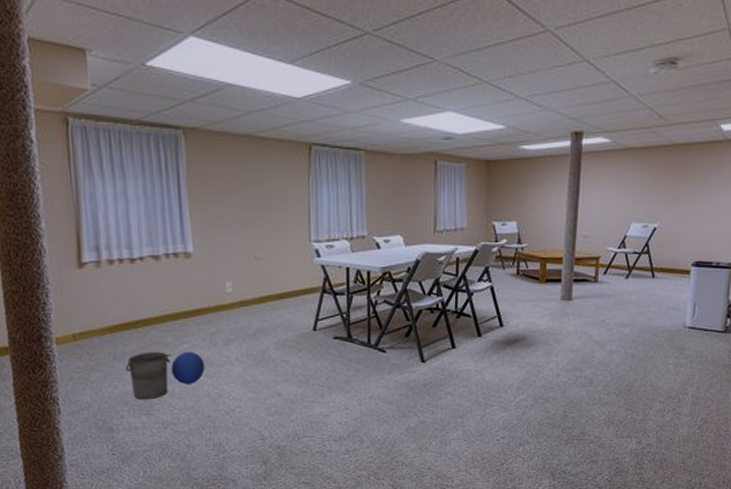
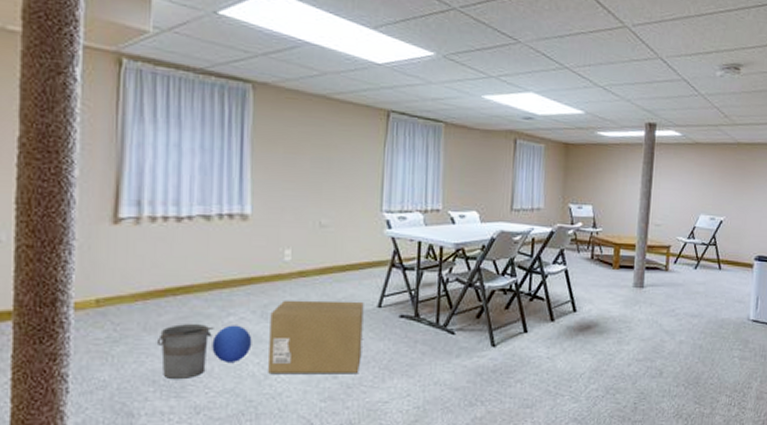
box: none [218,326,302,392] -> present [268,300,364,374]

